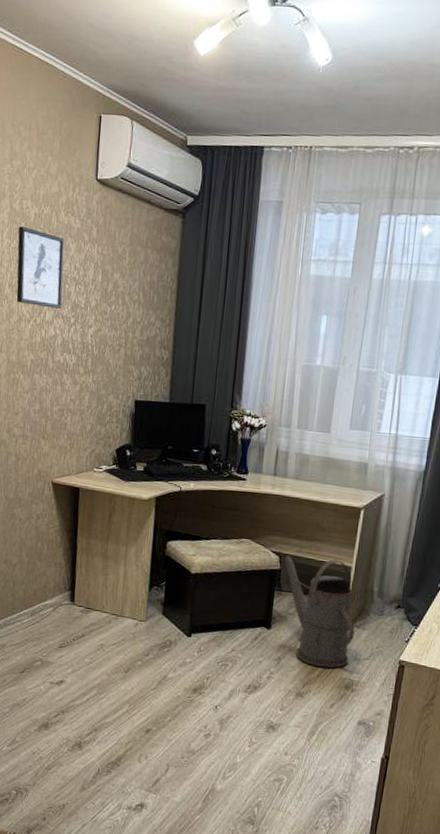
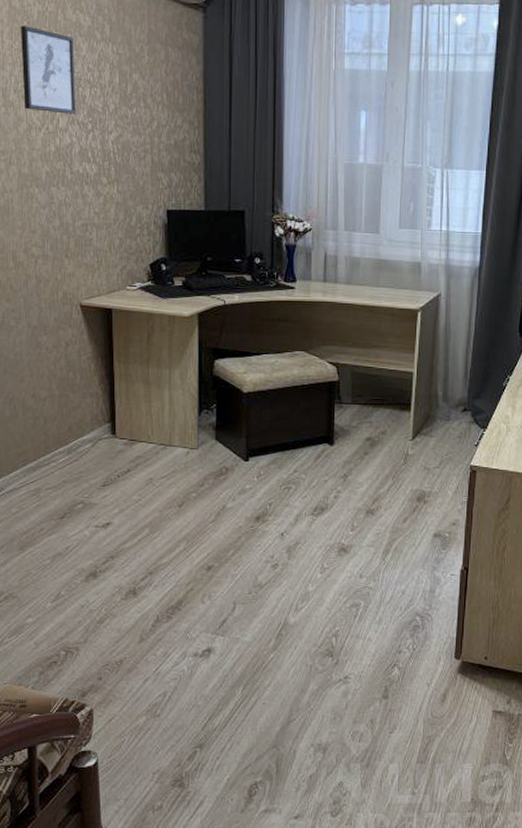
watering can: present [284,555,355,668] -> none [342,365,423,481]

